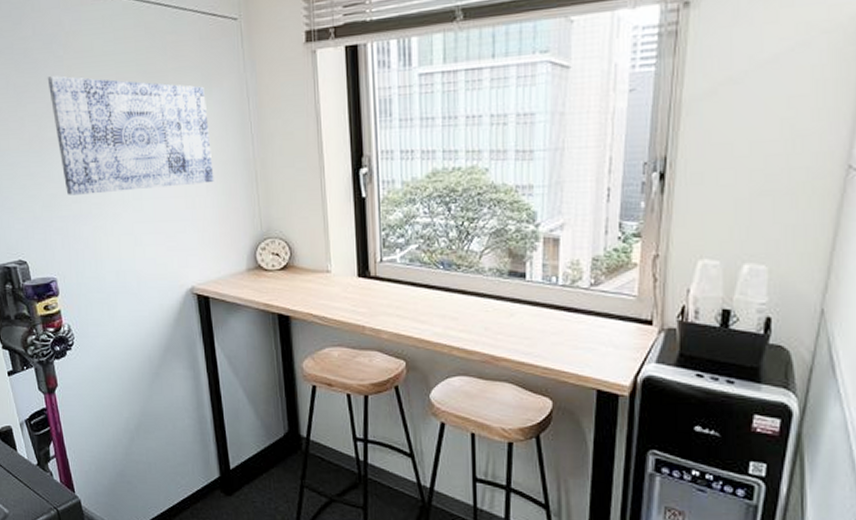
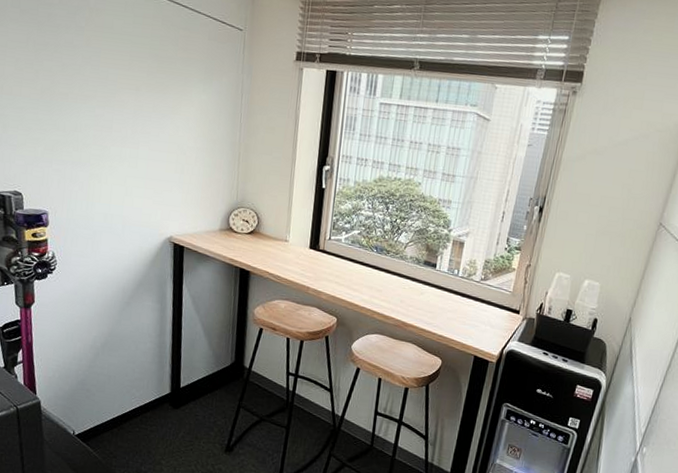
wall art: present [47,76,214,195] -> none [66,41,206,156]

